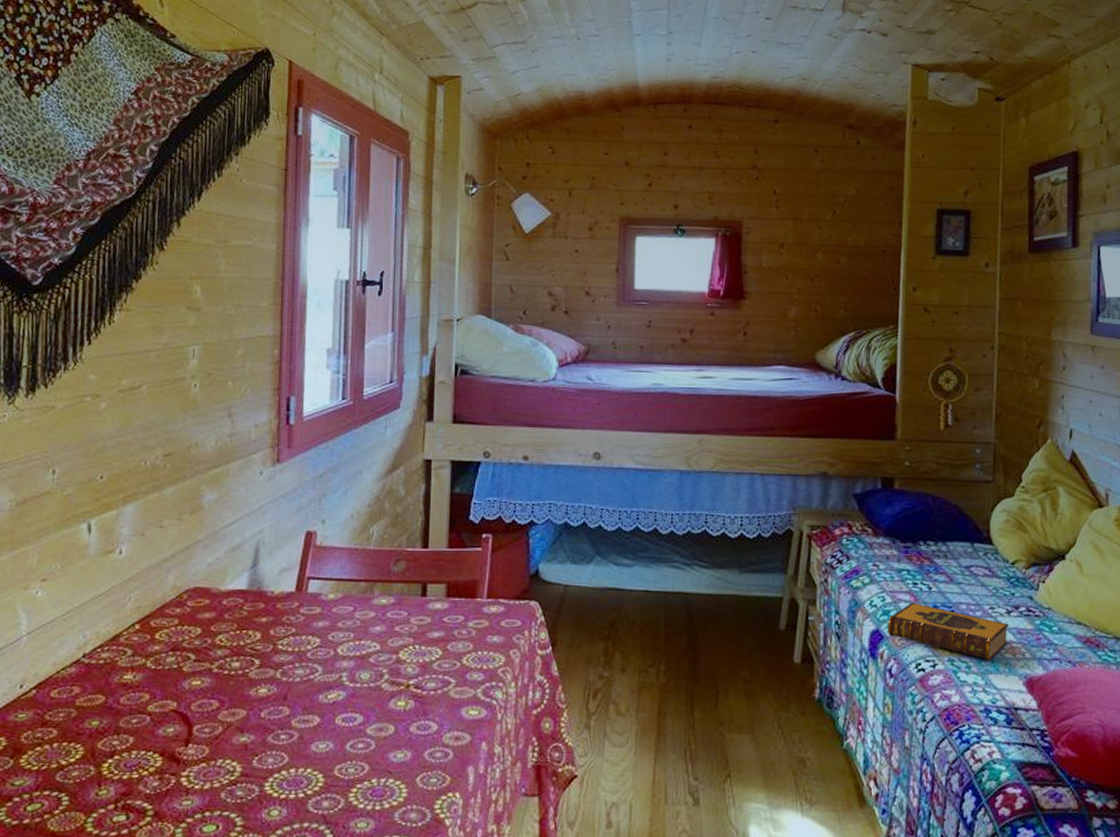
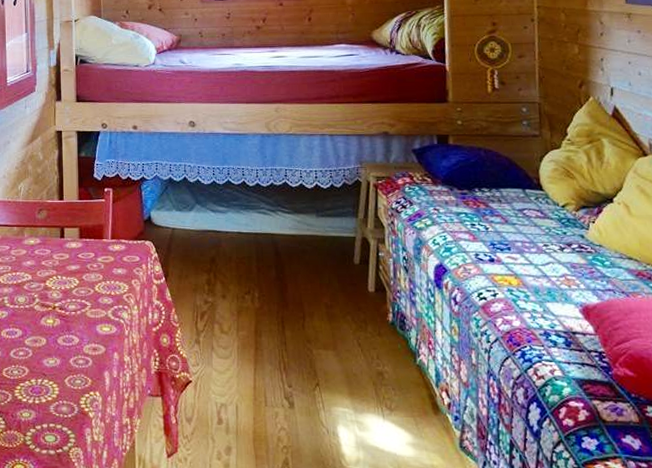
hardback book: present [887,602,1009,661] -> none [449,240,563,291]

